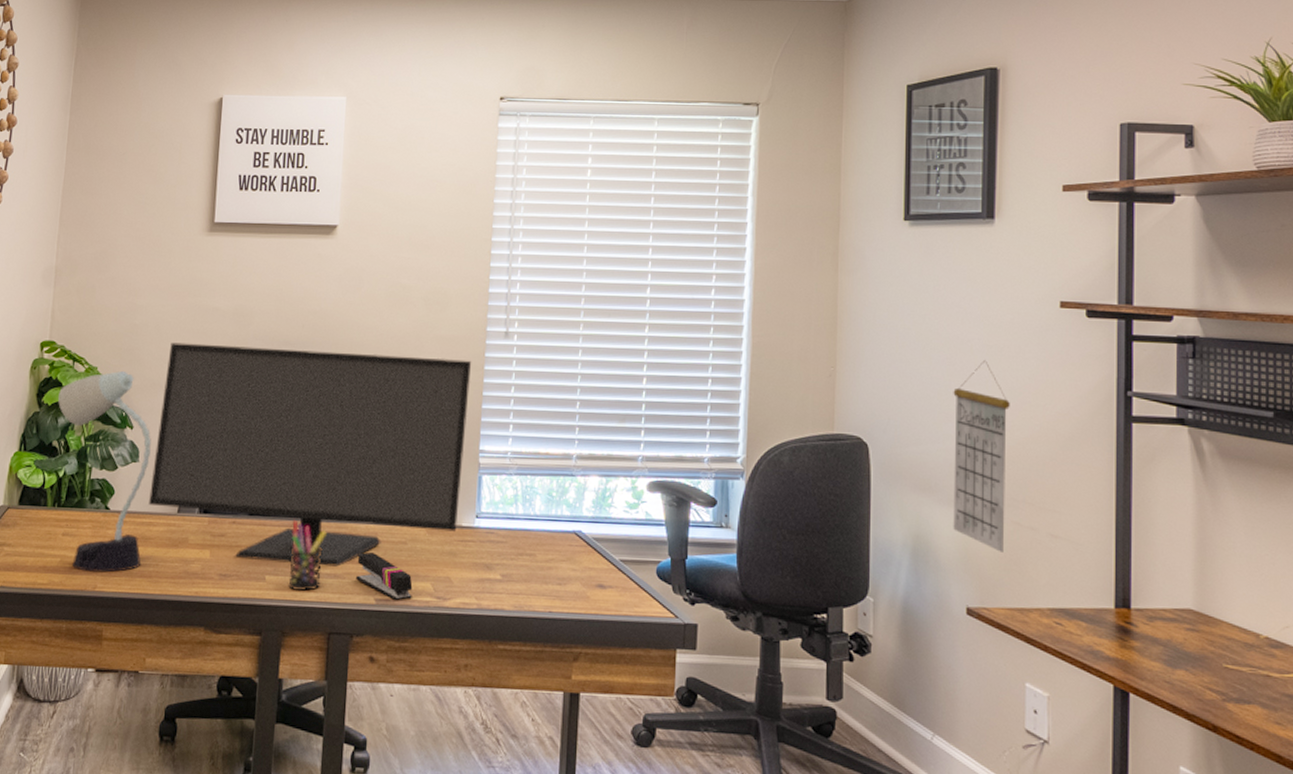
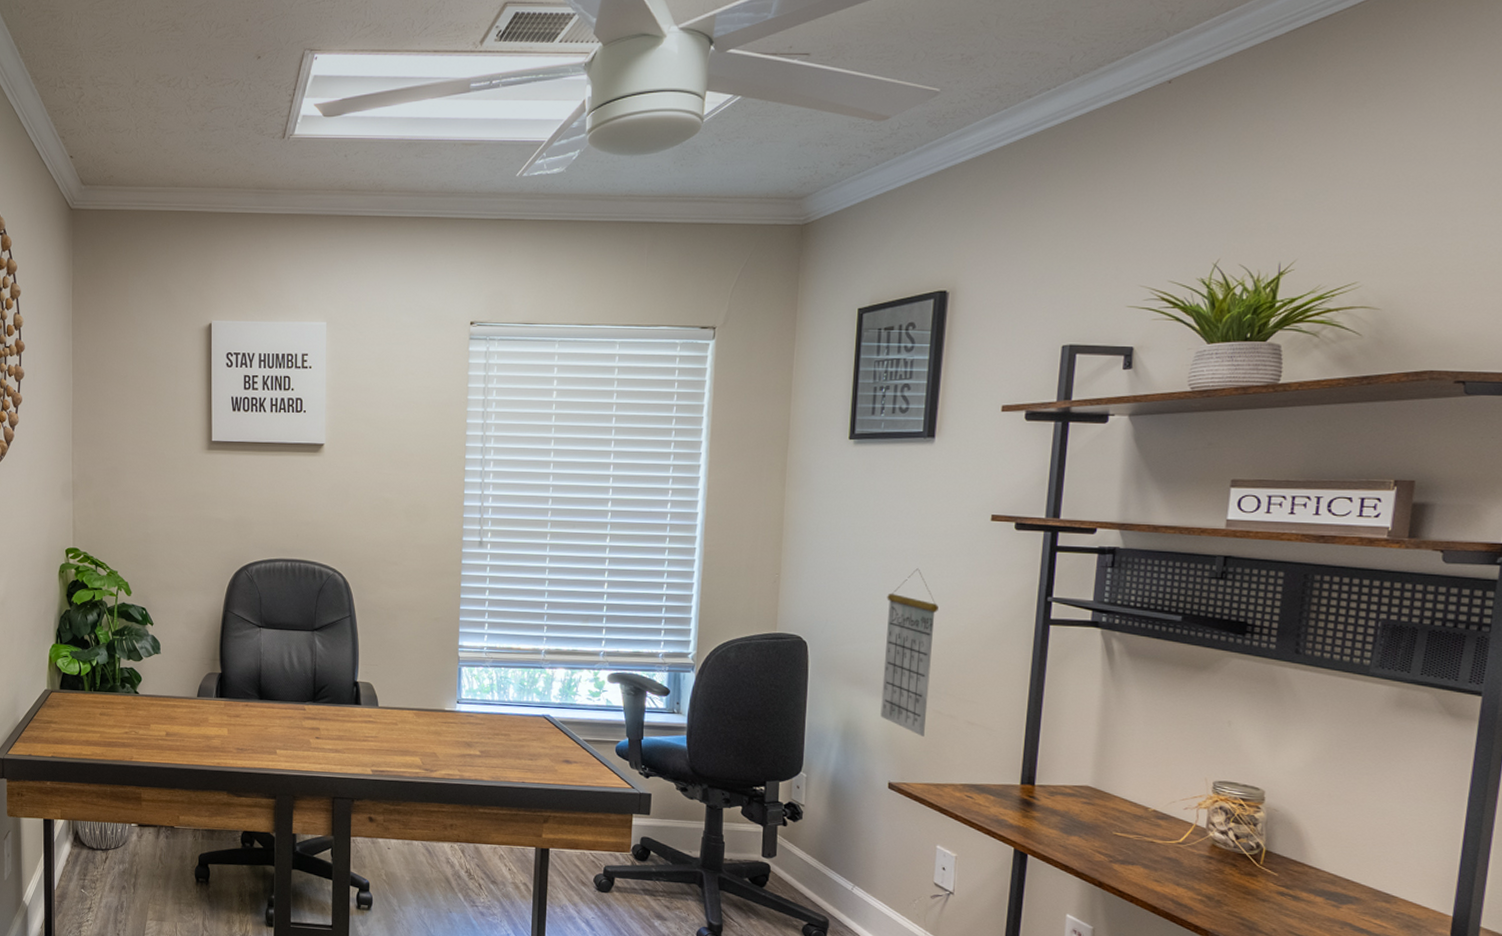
desk lamp: present [58,371,151,573] -> none [86,575,170,746]
monitor: present [149,342,472,567] -> none [172,550,450,743]
pen holder: present [288,519,326,592] -> none [296,703,327,763]
stapler: present [356,551,413,601] -> none [354,731,404,772]

